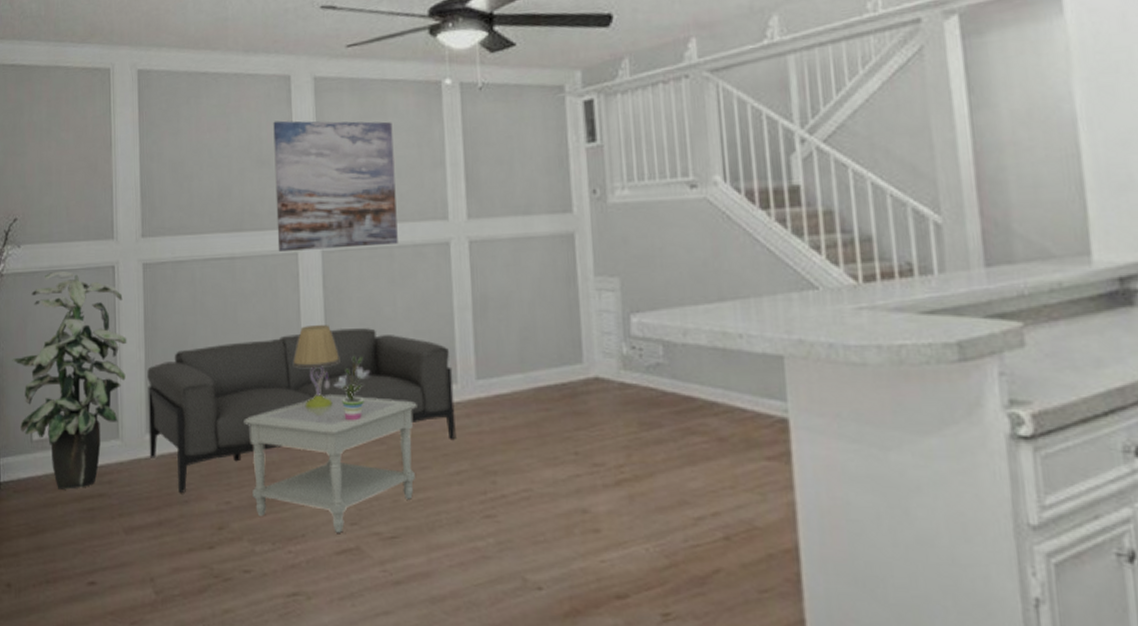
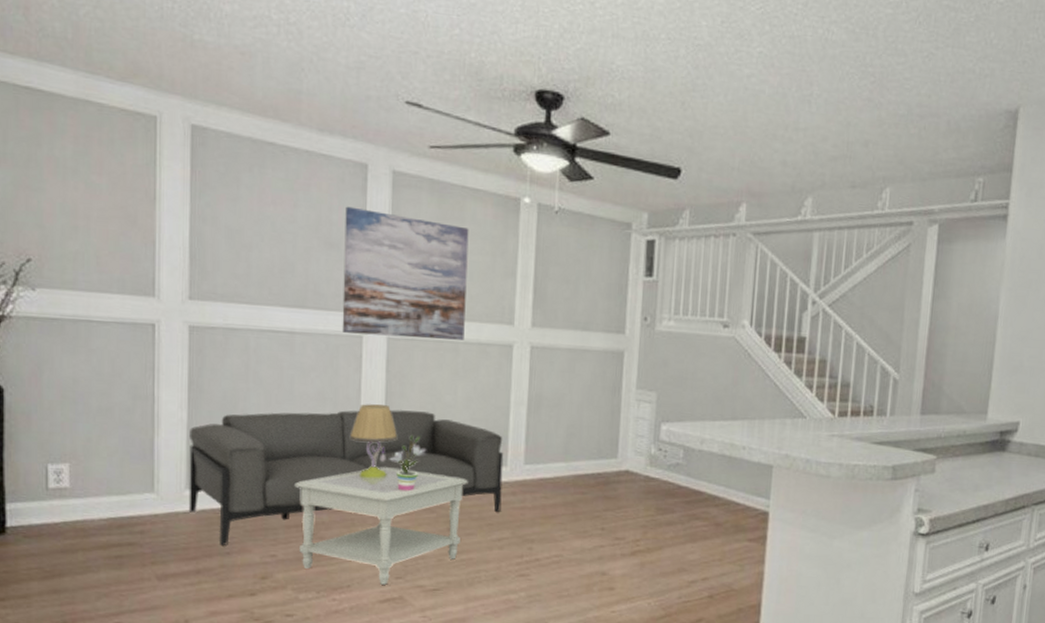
indoor plant: present [12,270,127,490] -> none [23,321,167,537]

